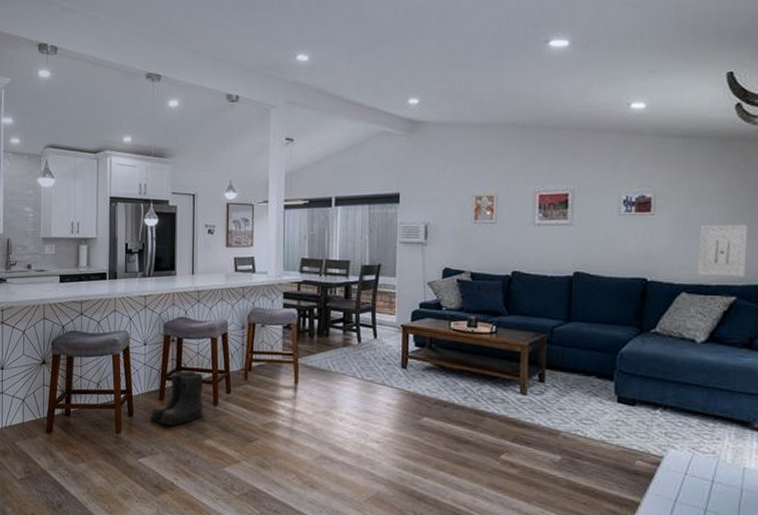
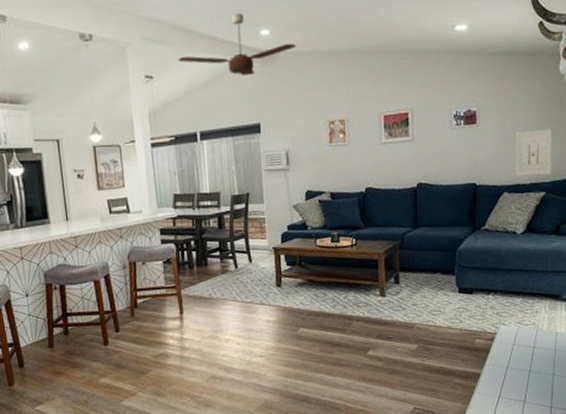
boots: present [150,370,203,426] -> none [41,315,95,371]
ceiling fan: none [320,81,447,143] -> present [178,13,297,75]

